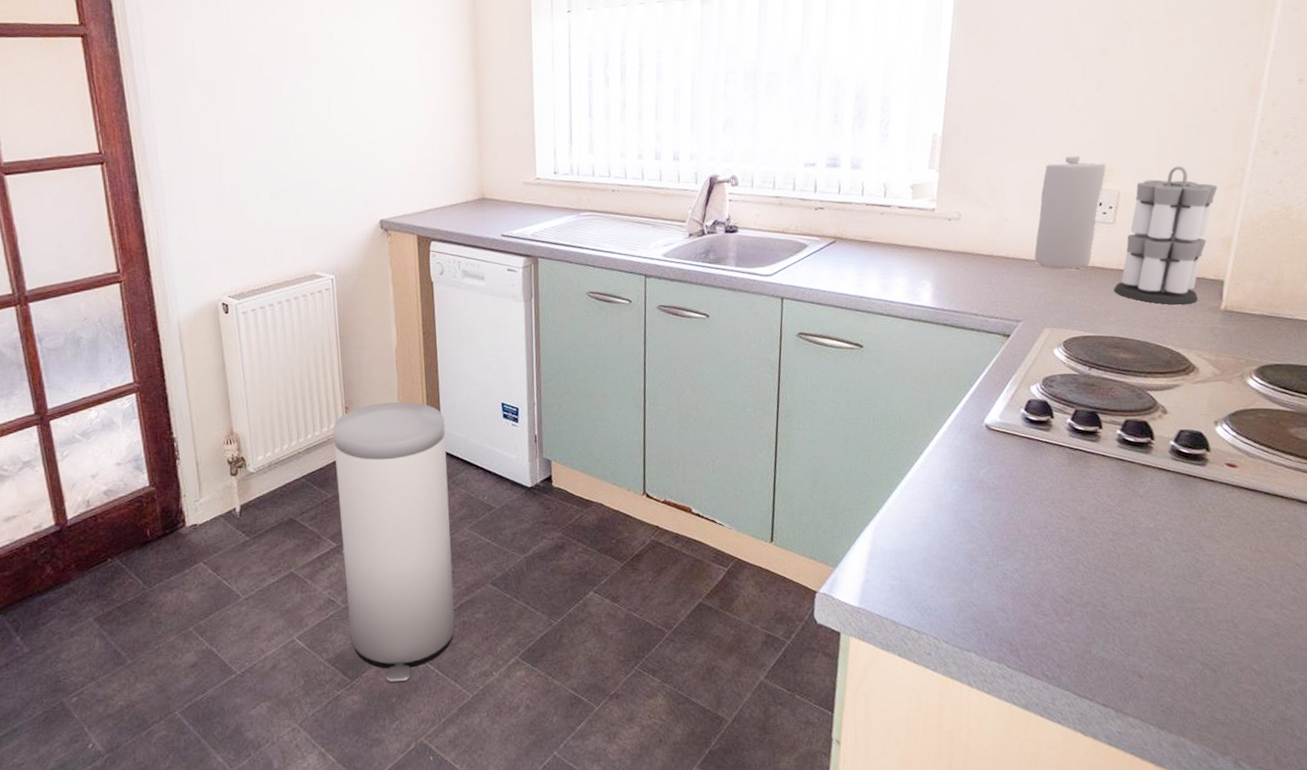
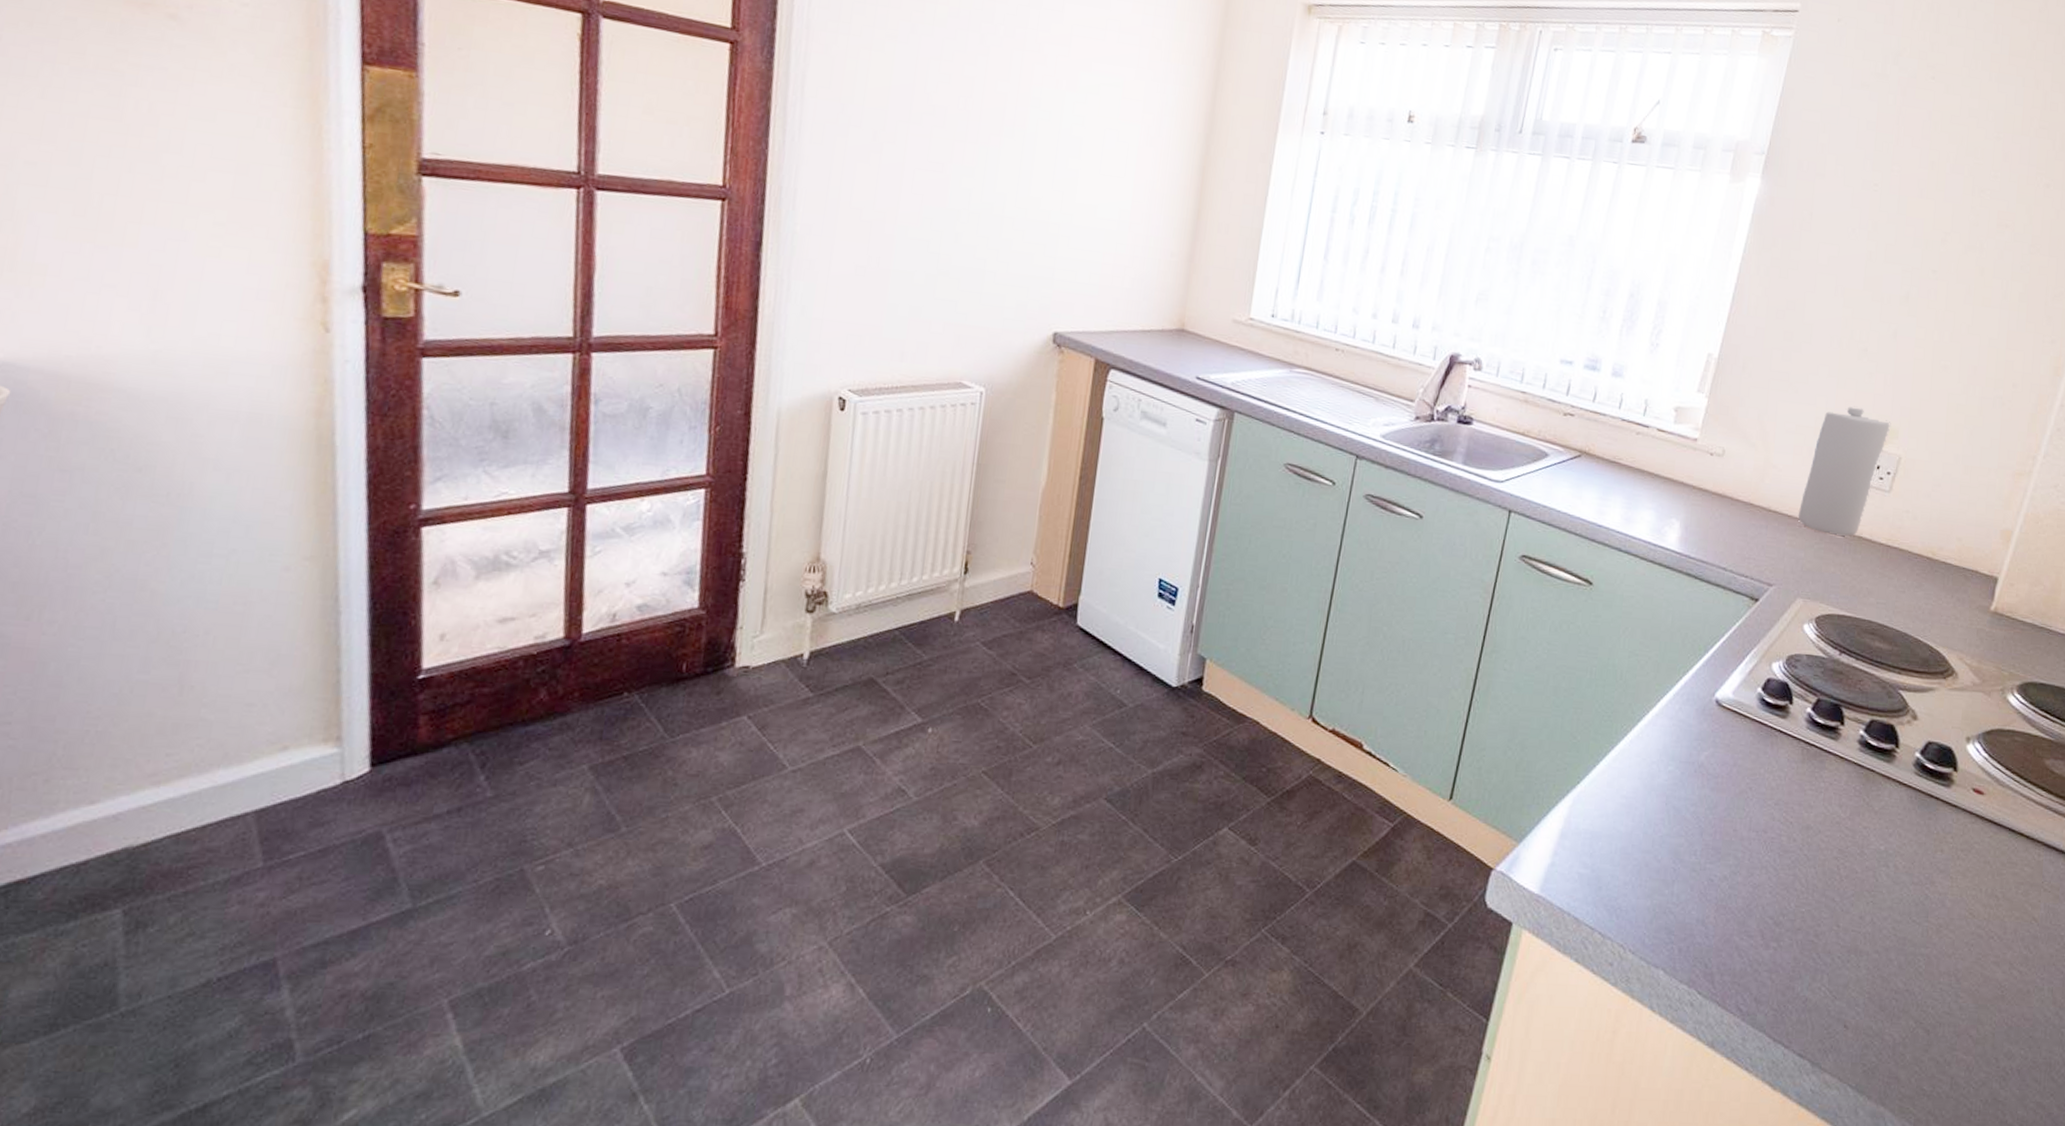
pedal bin: present [332,401,455,684] -> none [916,553,1086,908]
spice rack: present [1114,166,1218,305] -> none [1879,440,2005,598]

